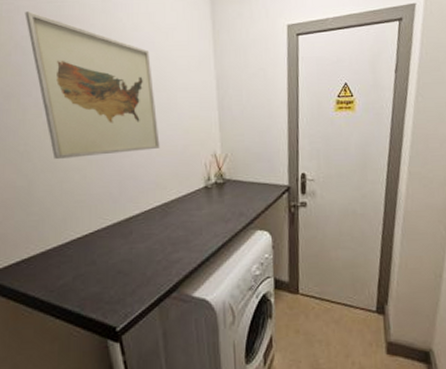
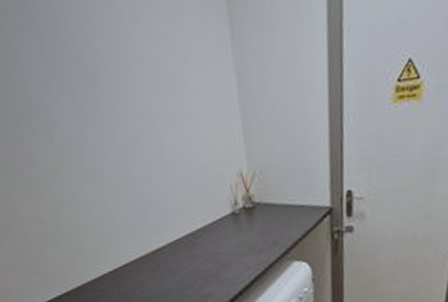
wall art: present [25,11,160,160] -> none [14,13,178,191]

